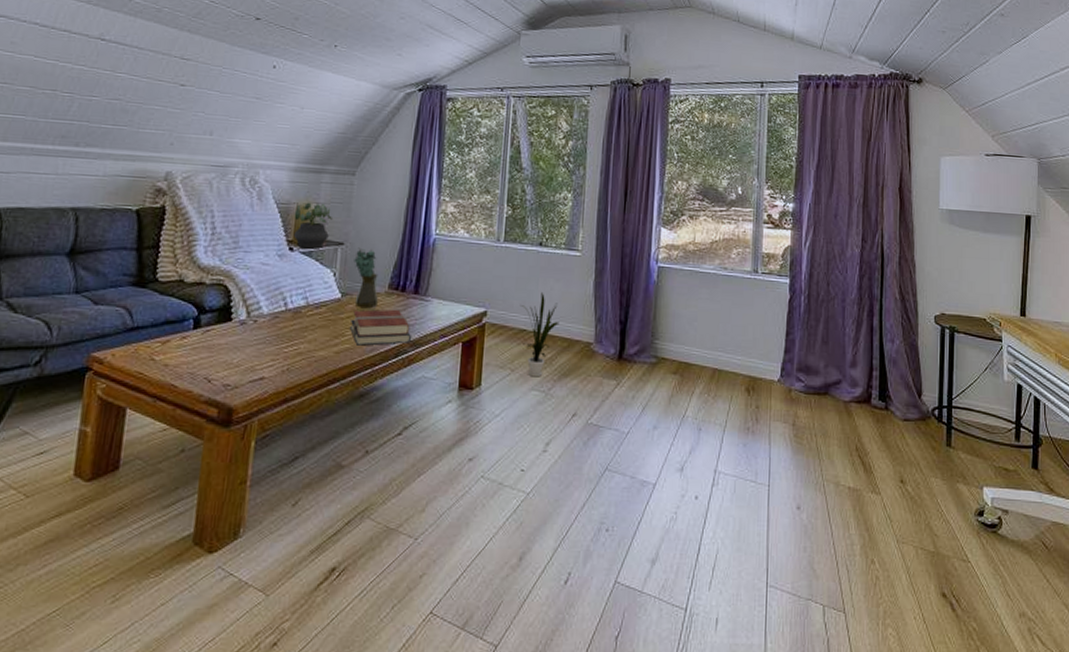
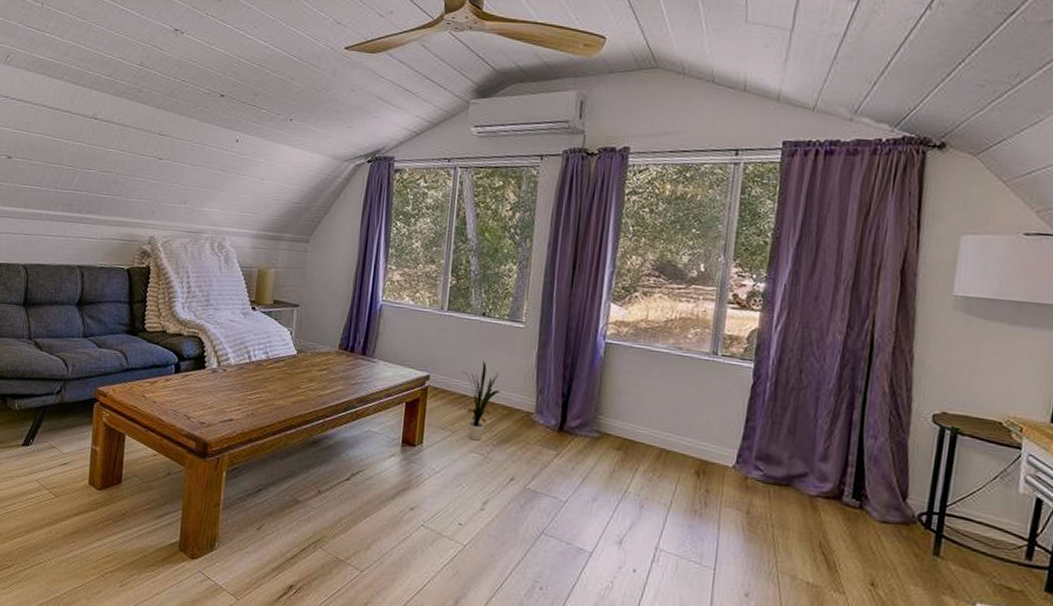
potted plant: present [293,202,334,249] -> none [255,266,290,310]
books: present [350,309,411,346] -> none [305,366,359,400]
vase: present [354,247,379,312] -> none [308,310,330,369]

